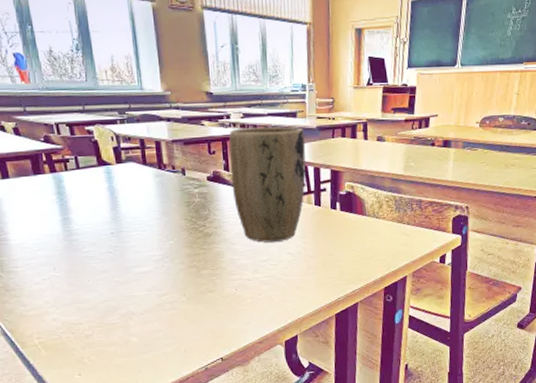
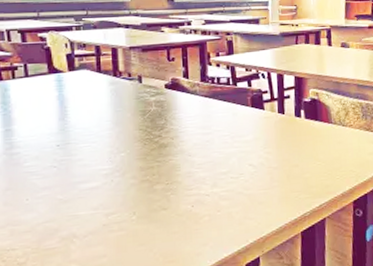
plant pot: present [229,126,306,243] -> none [189,33,269,154]

